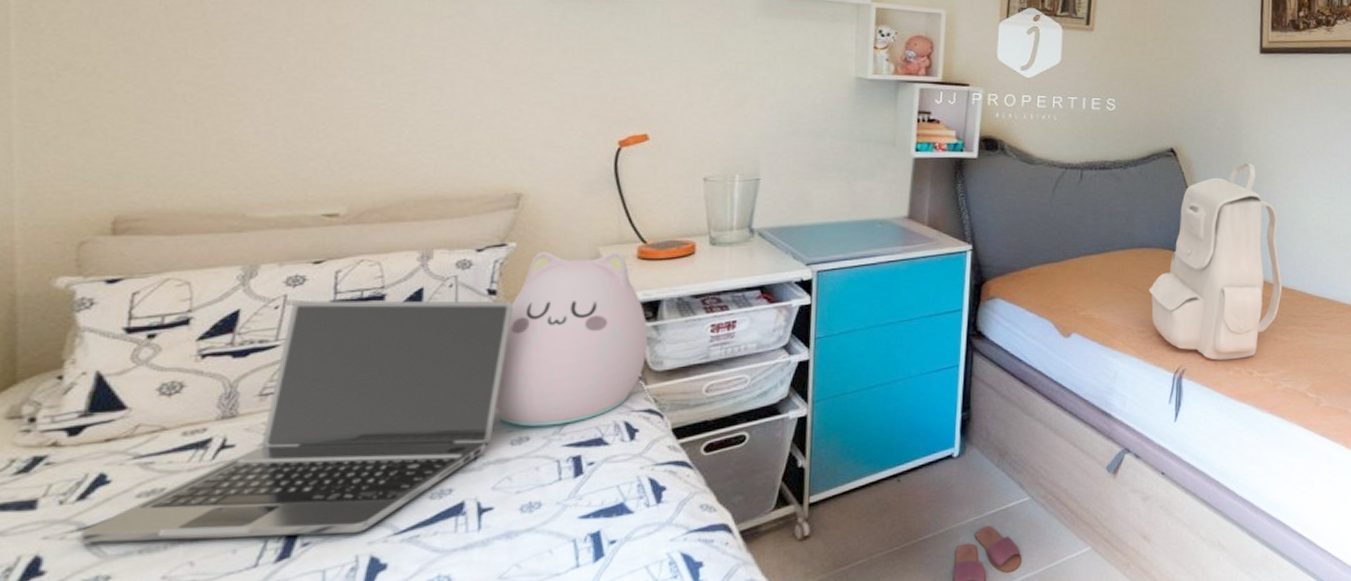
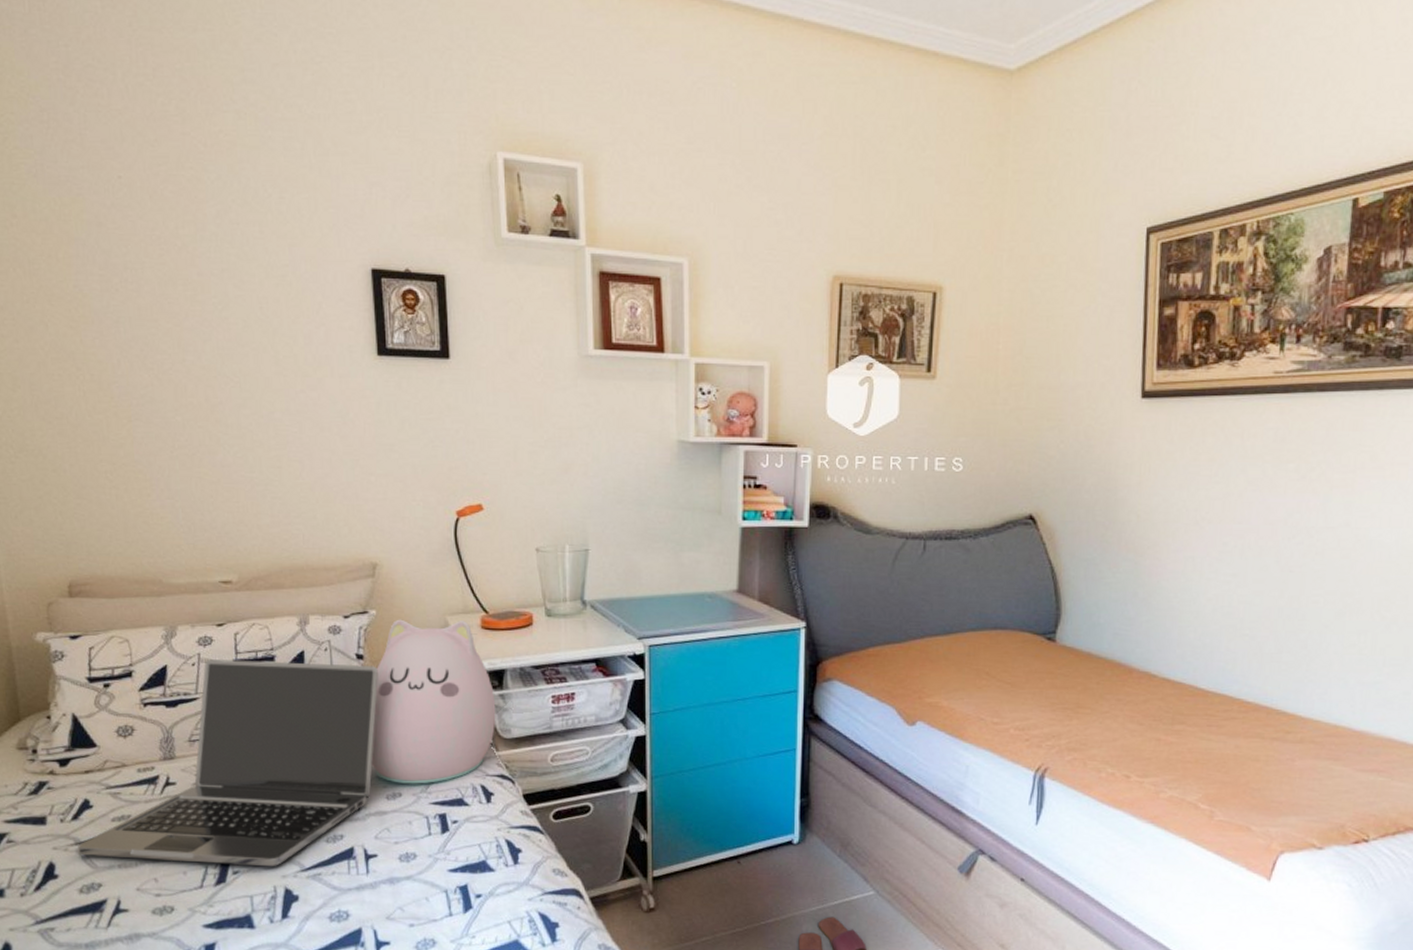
backpack: present [1148,162,1283,360] -> none [1004,530,1169,761]

